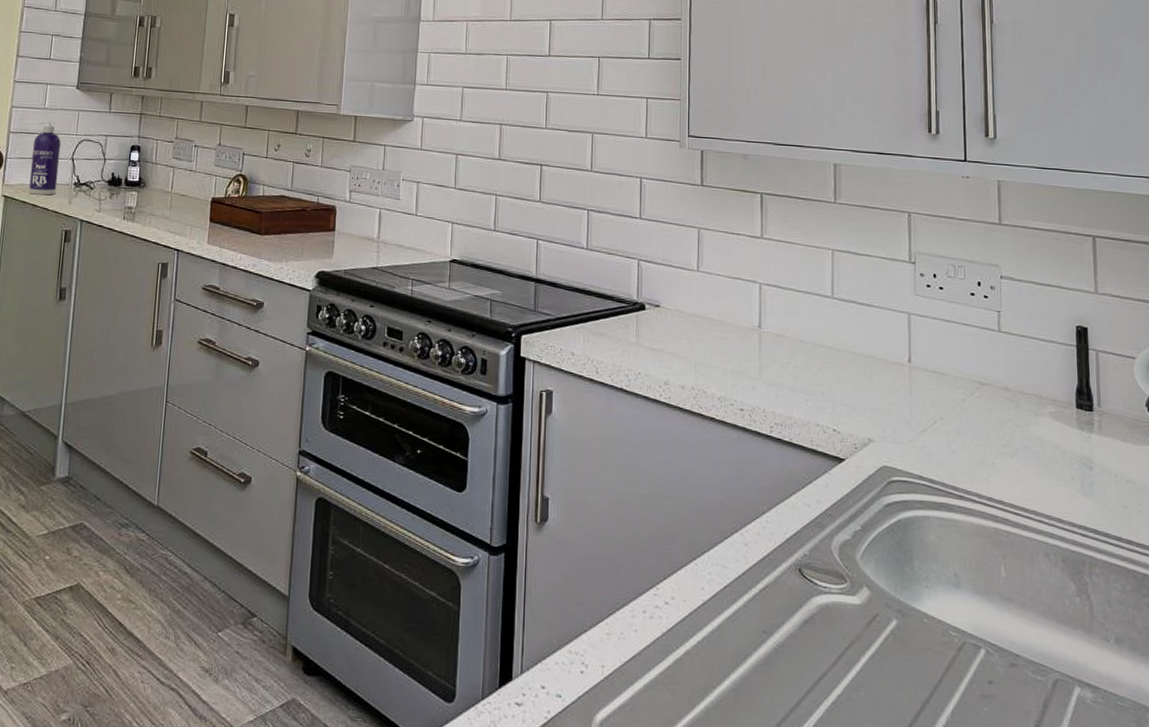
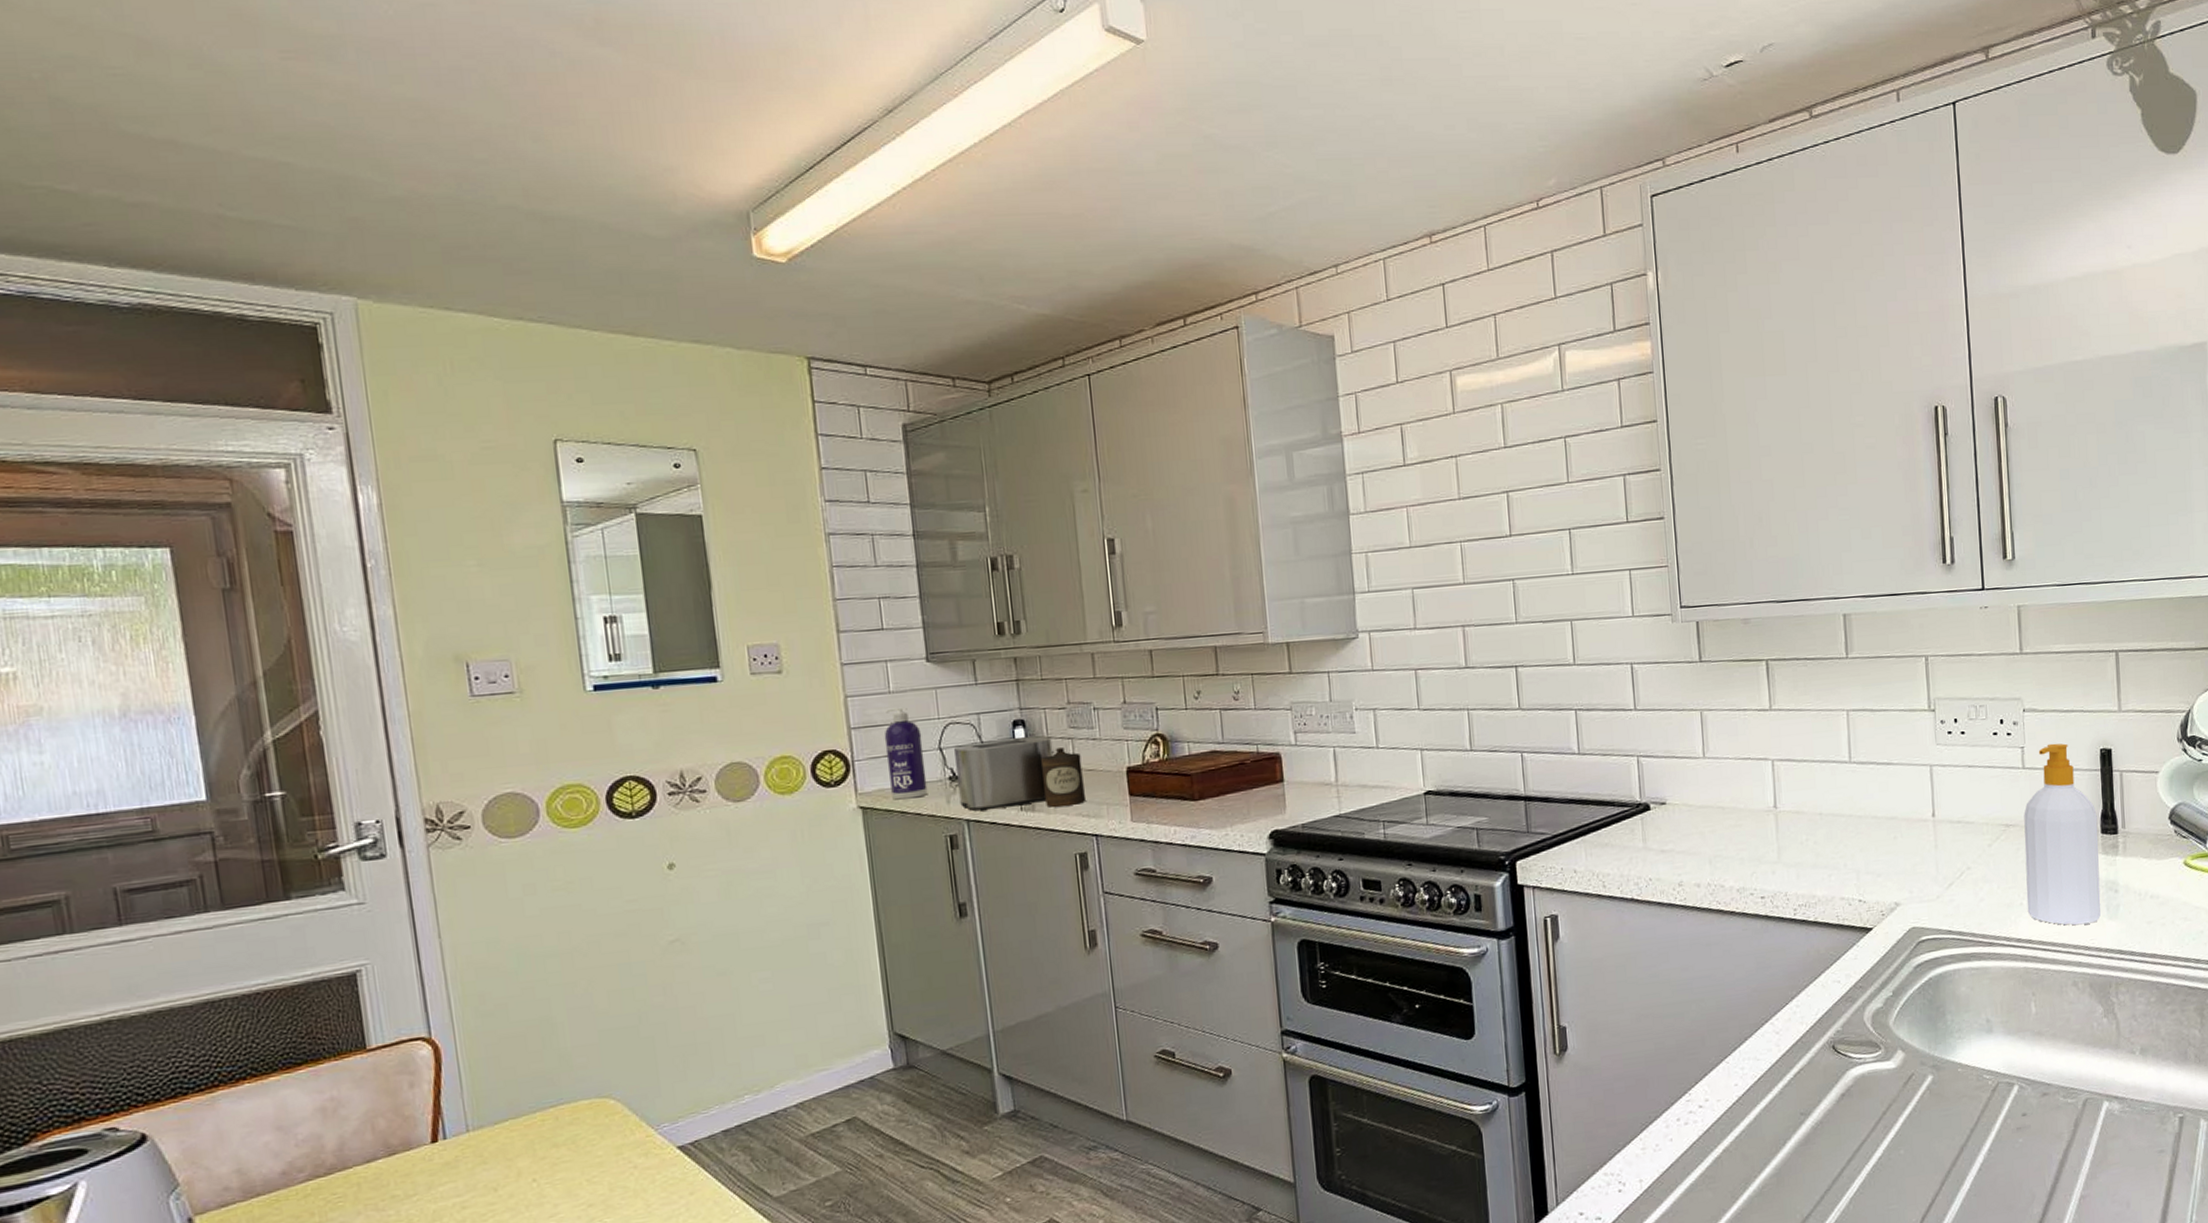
toaster: none [78,159,159,215] -> present [954,736,1055,812]
canister: none [144,173,178,222] -> present [1041,748,1085,807]
soap bottle: none [998,312,1075,496] -> present [2024,743,2101,926]

